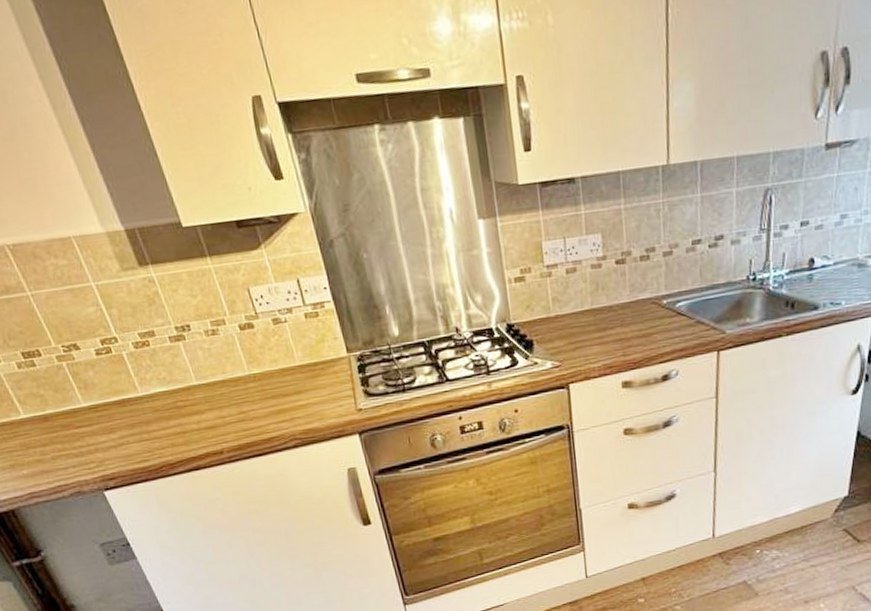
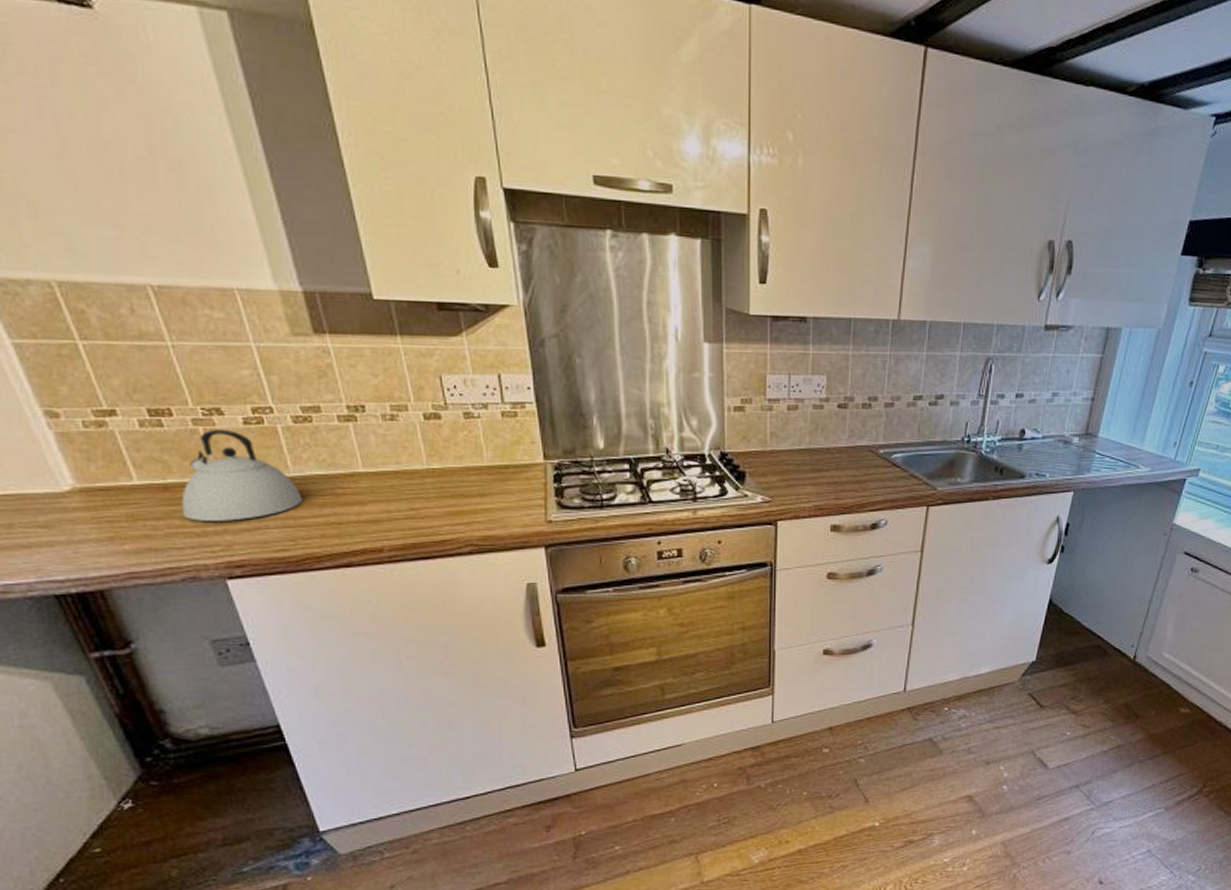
kettle: none [59,362,152,444] -> present [181,430,302,521]

